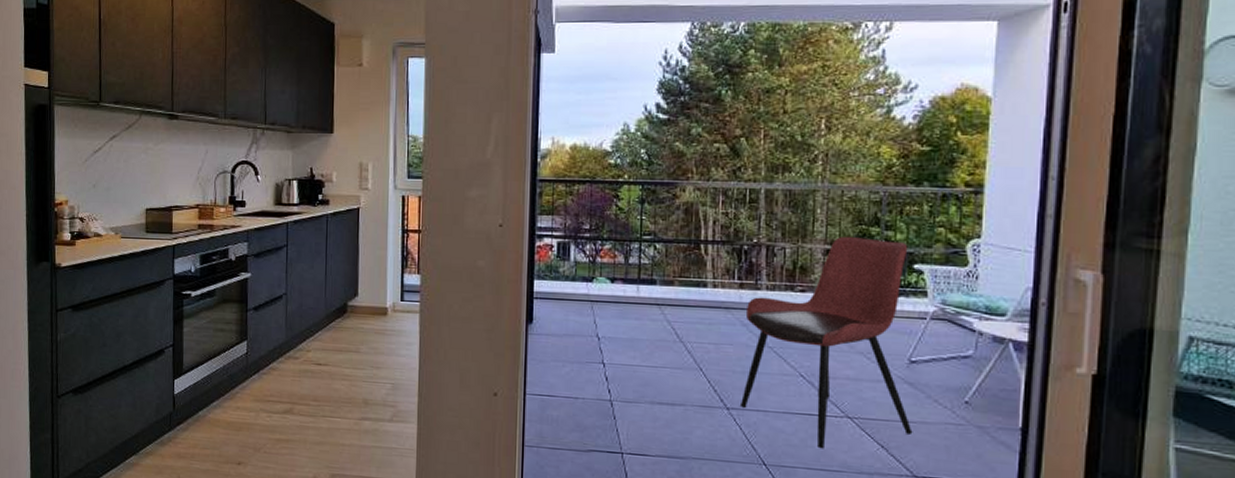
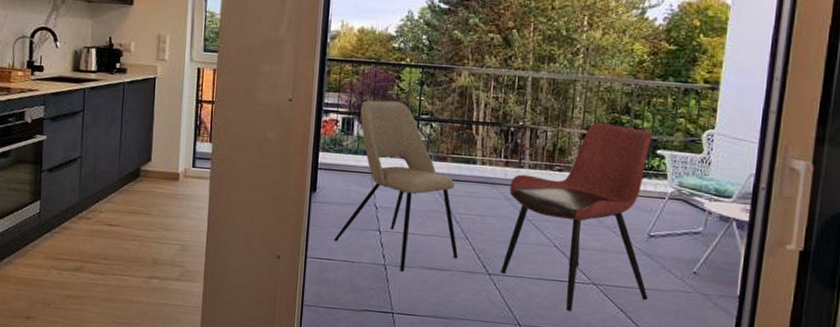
dining chair: none [553,221,692,408] -> present [333,100,459,272]

